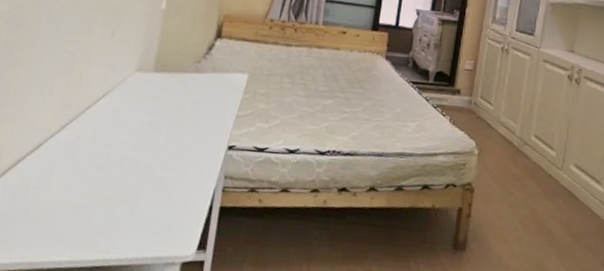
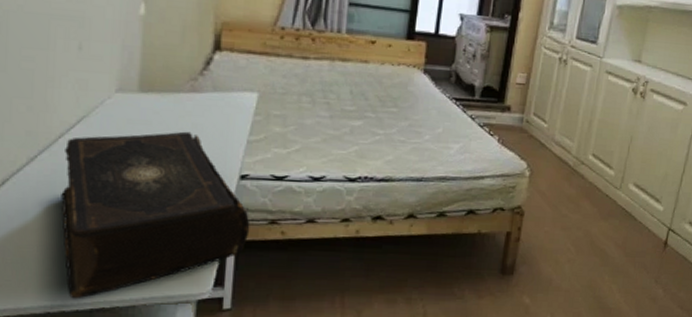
book: none [74,106,233,257] -> present [61,131,250,299]

